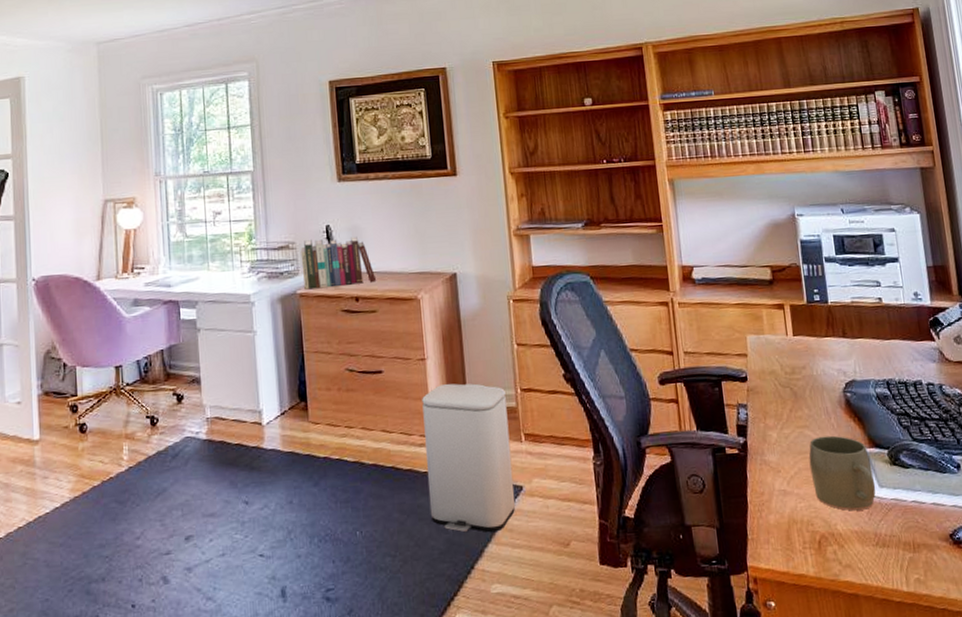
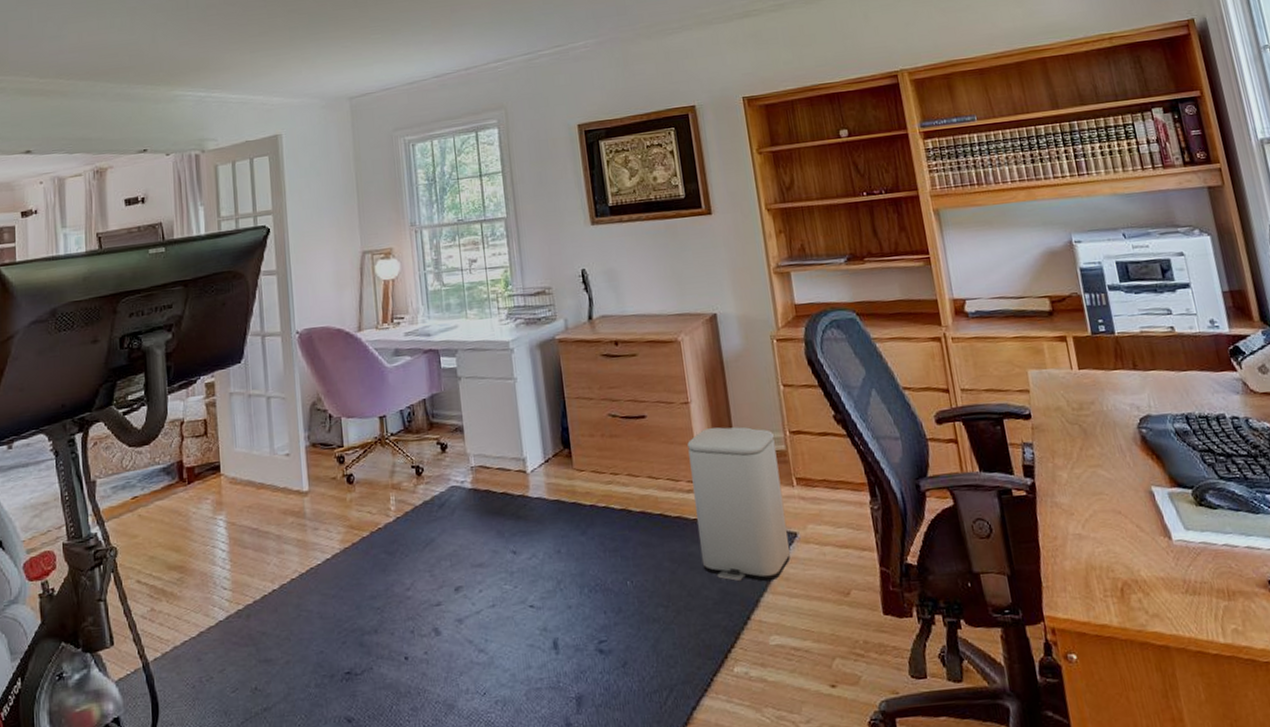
books: present [300,236,376,290] -> none [557,279,634,335]
mug: present [808,435,876,511] -> none [1104,475,1182,556]

